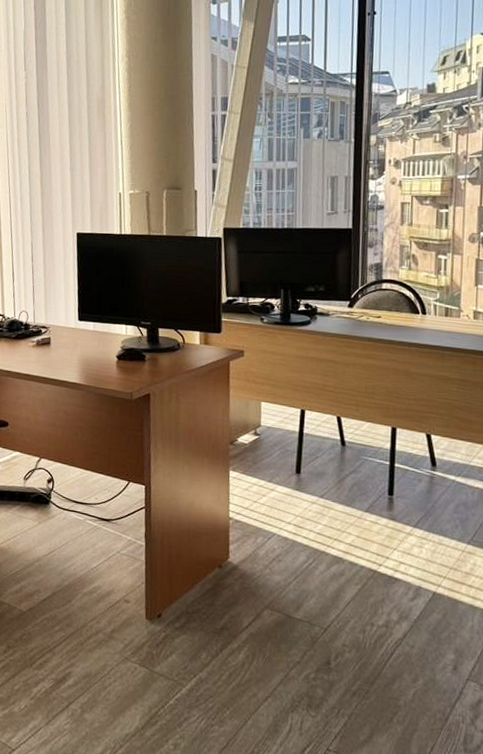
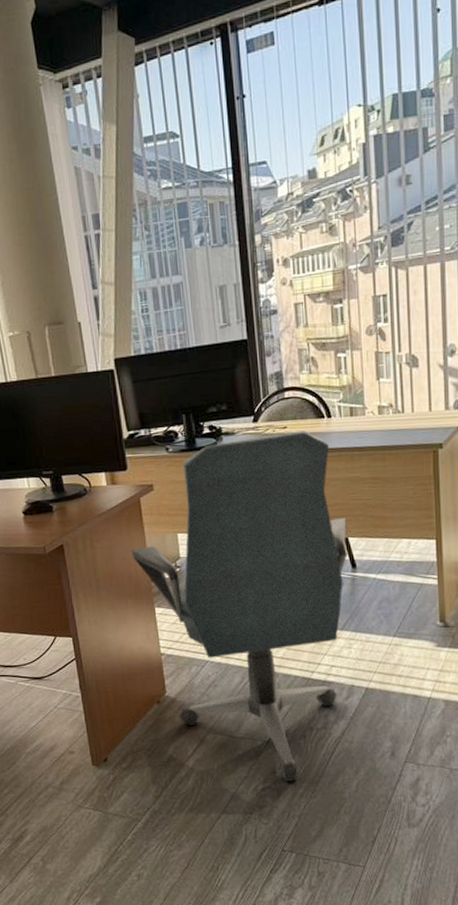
office chair: none [214,321,431,677] -> present [131,430,348,783]

